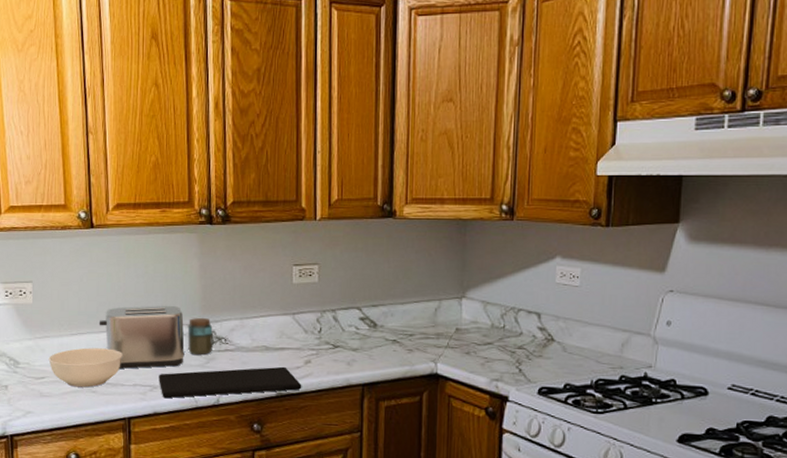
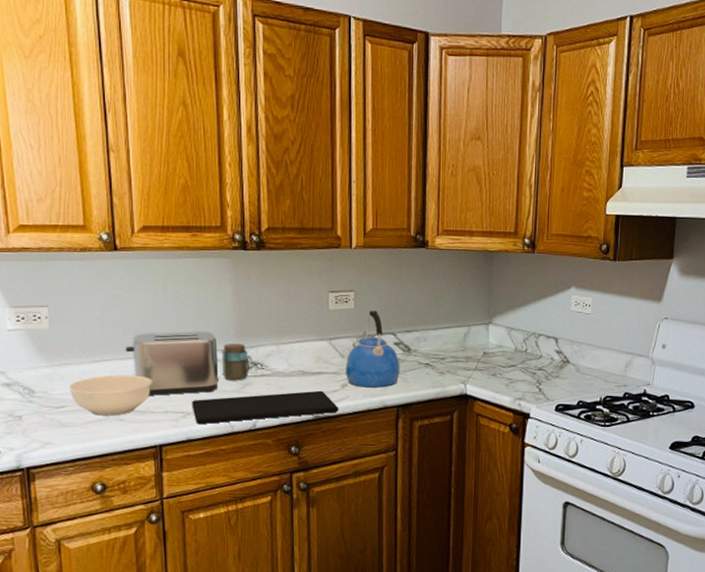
kettle: none [309,284,366,365] -> present [346,310,400,388]

